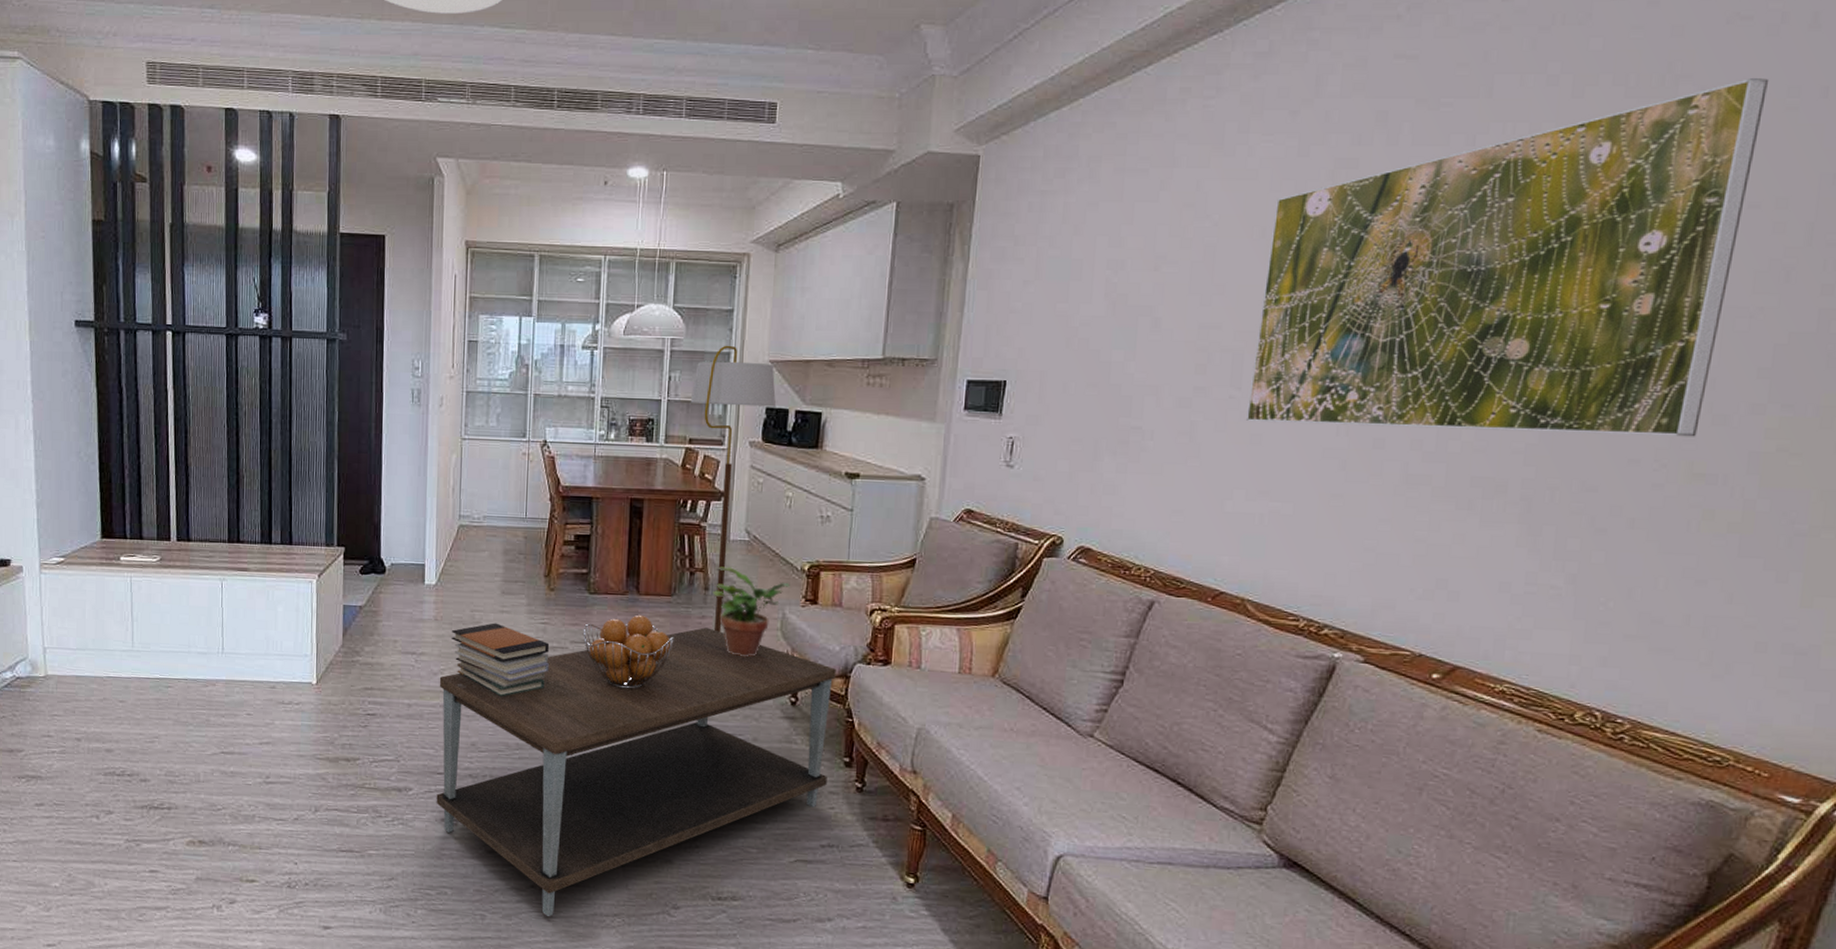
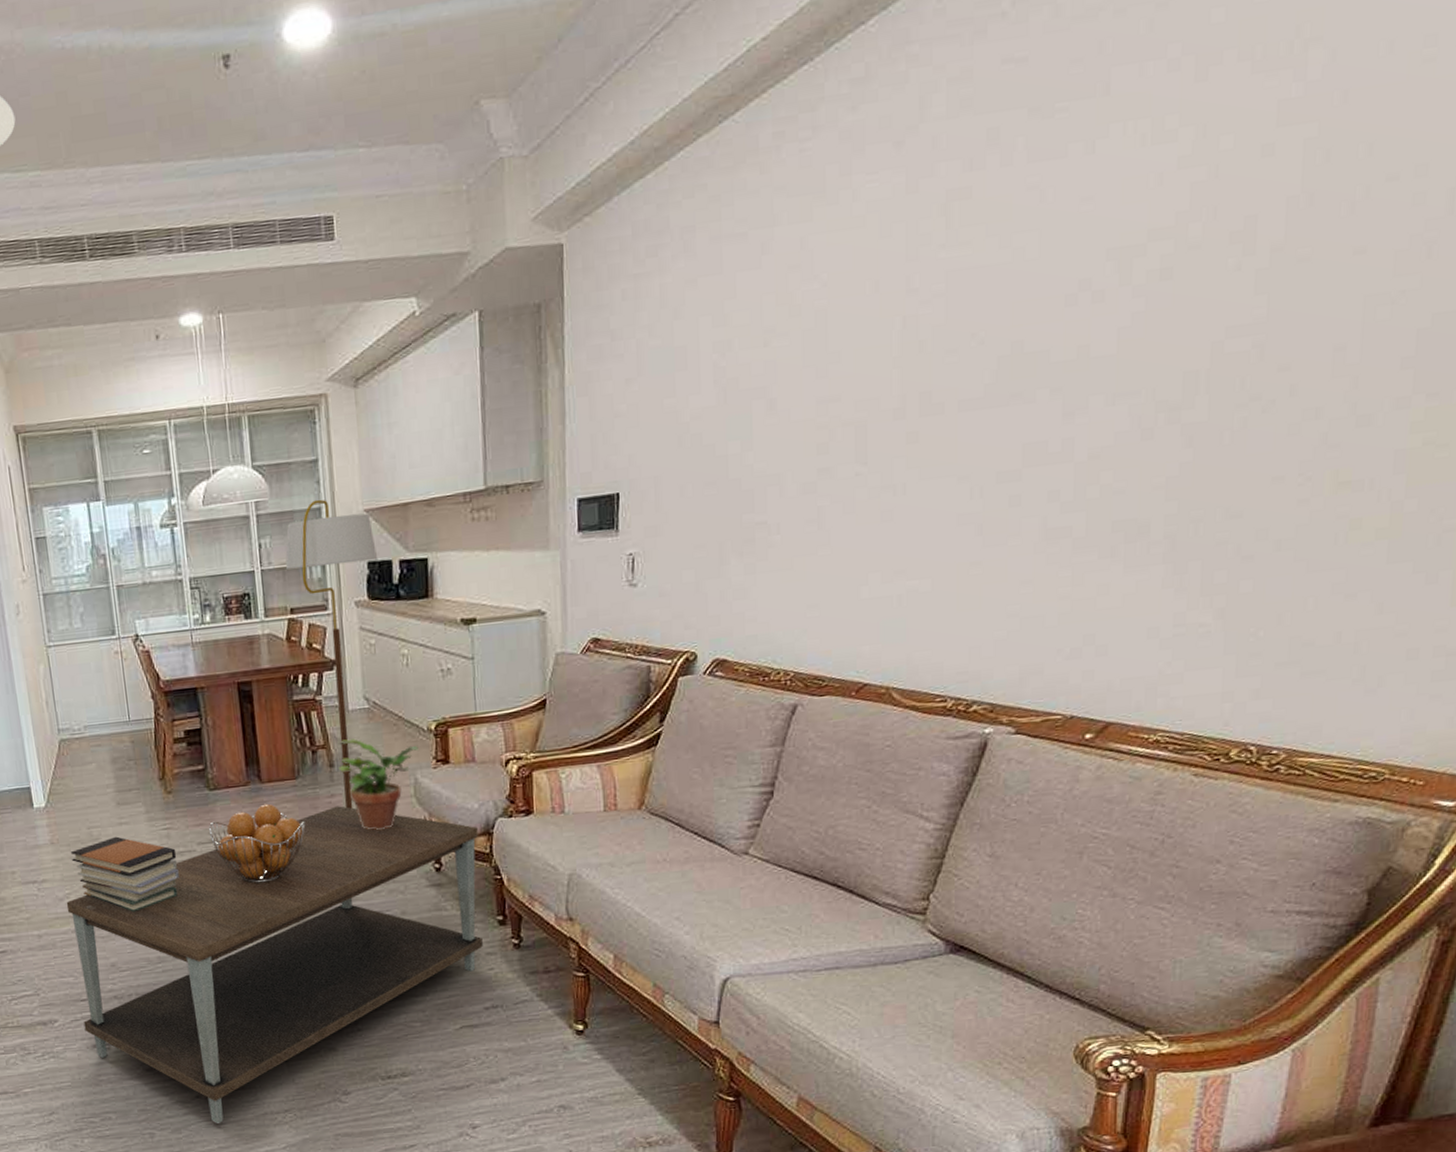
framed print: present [1245,78,1770,437] -> none [874,29,1404,497]

